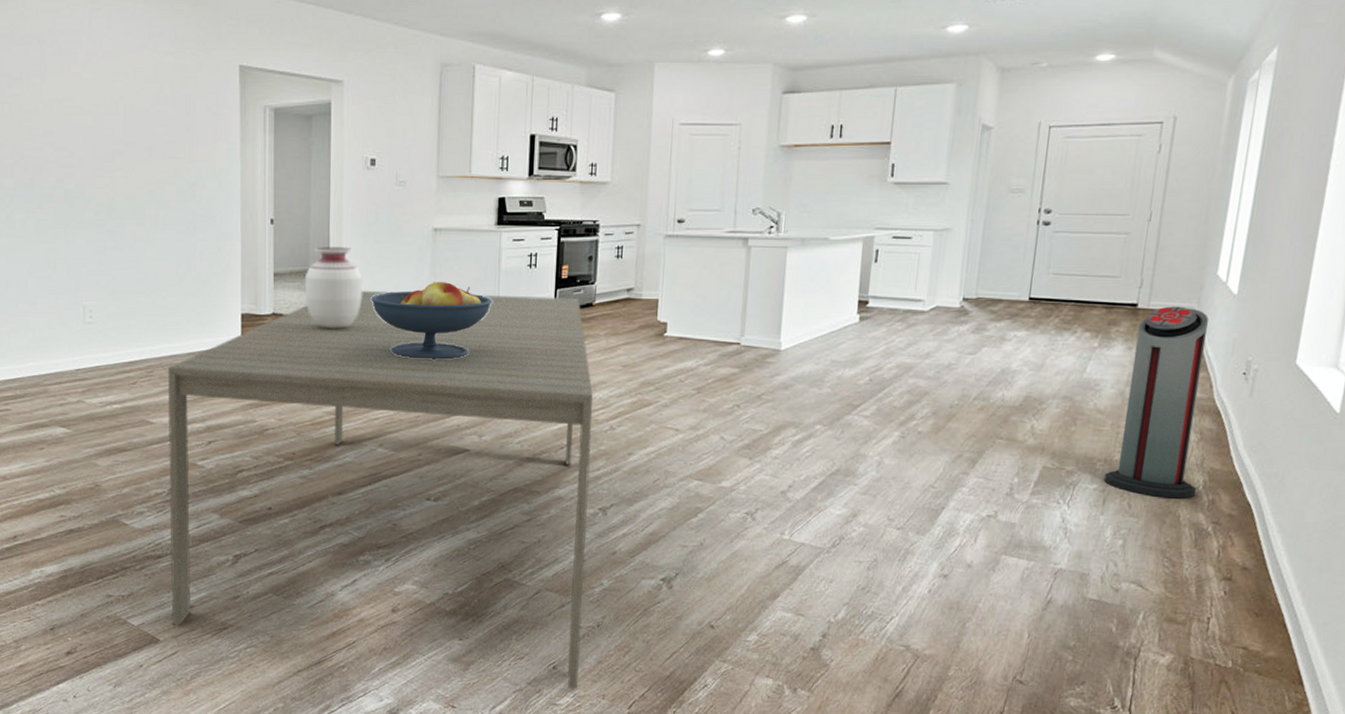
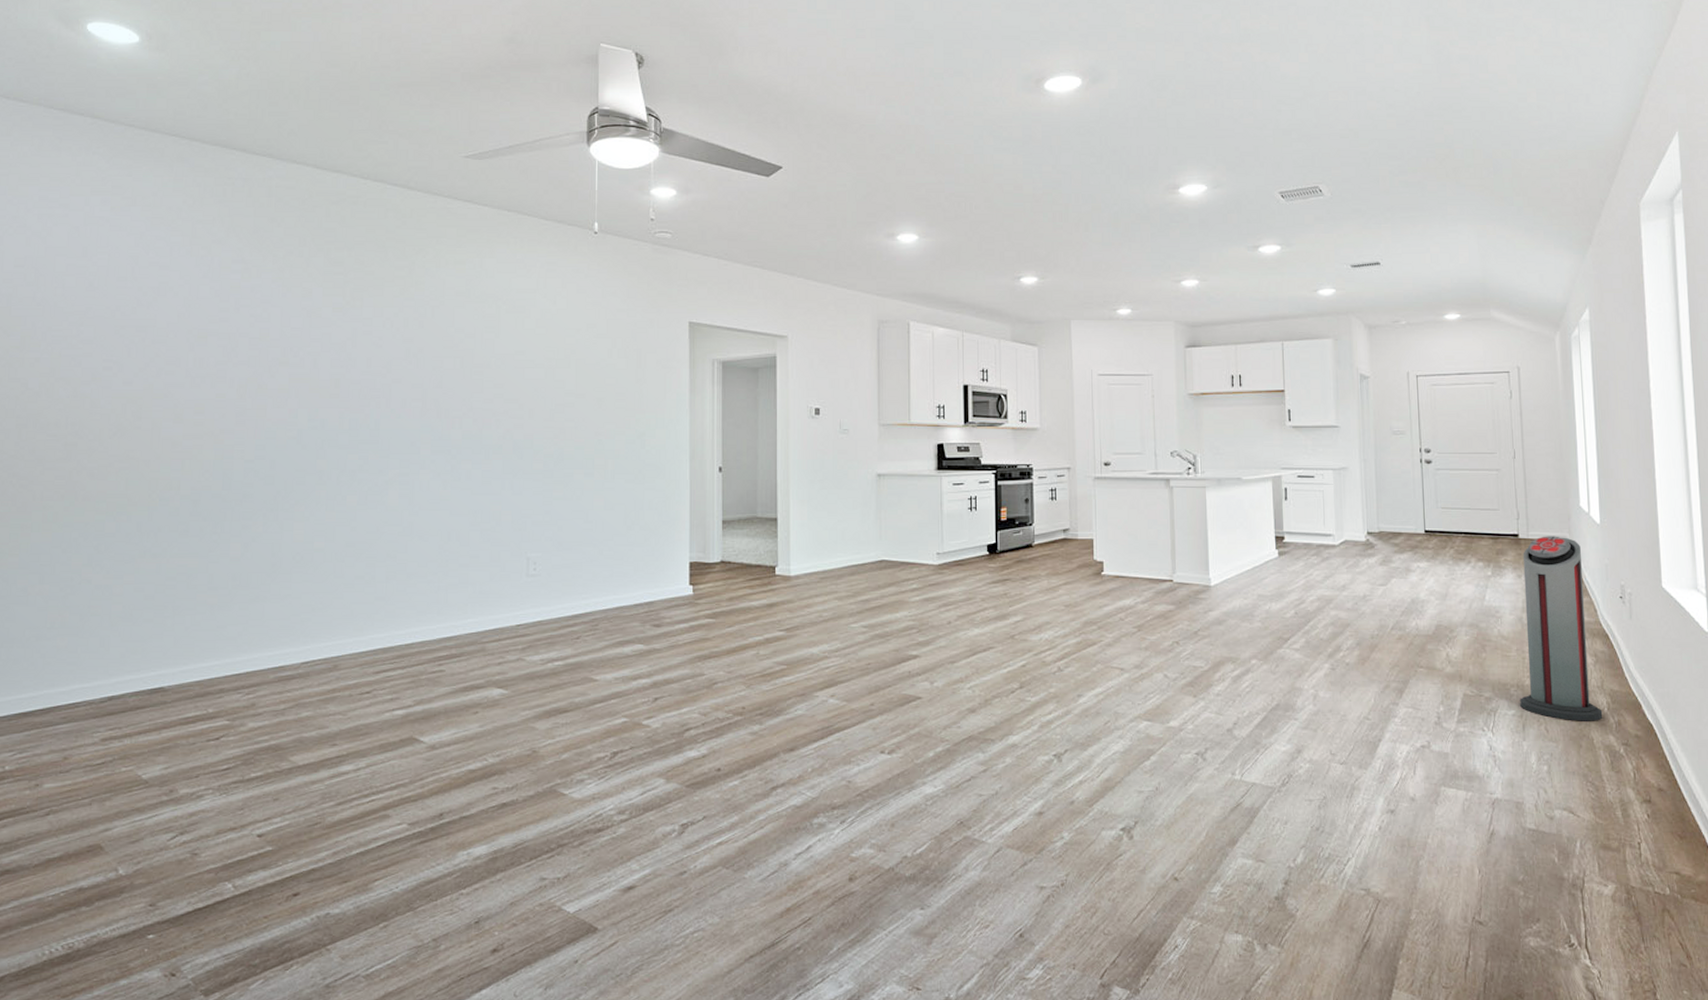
dining table: present [167,290,594,689] -> none [611,535,1047,959]
vase: present [304,247,363,329] -> none [753,493,811,575]
fruit bowl: present [371,281,493,360] -> none [818,525,937,604]

